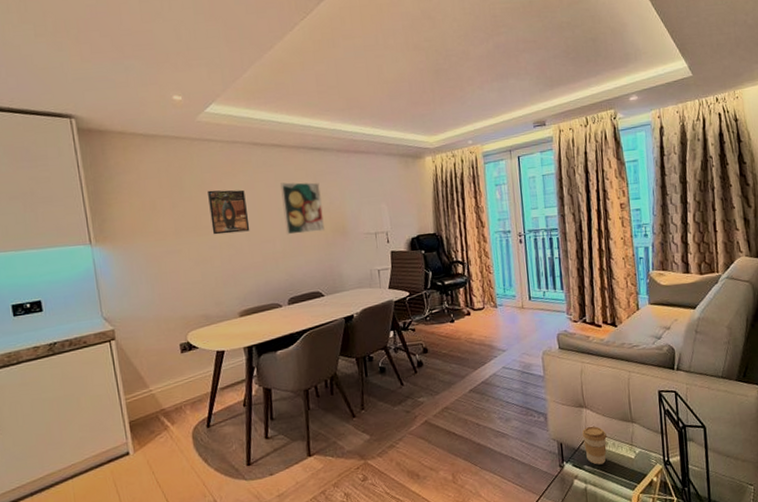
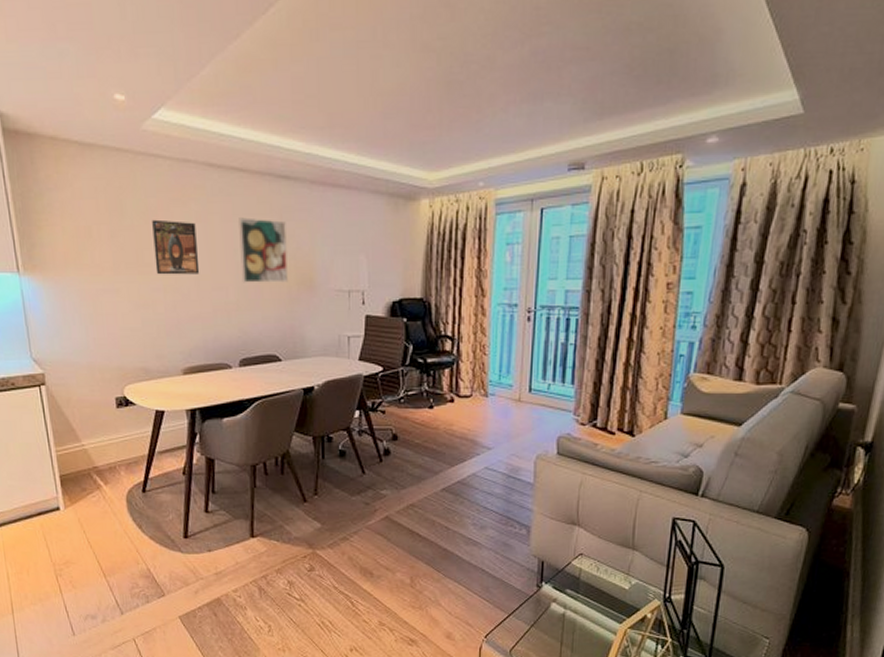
coffee cup: present [581,426,607,465] -> none [569,547,599,591]

